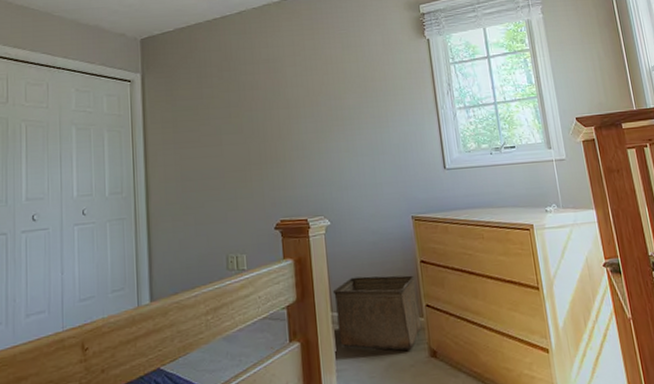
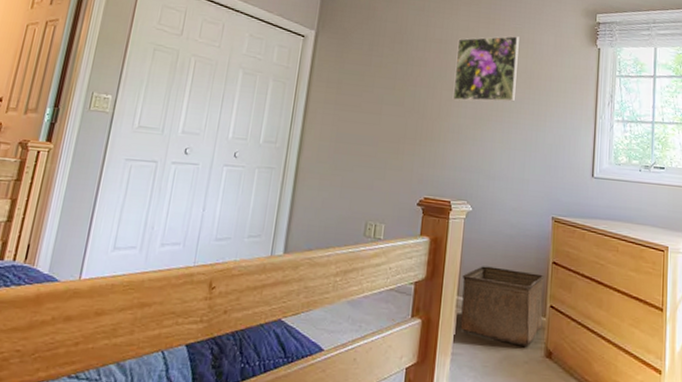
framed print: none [285,42,353,118] -> present [452,35,519,102]

